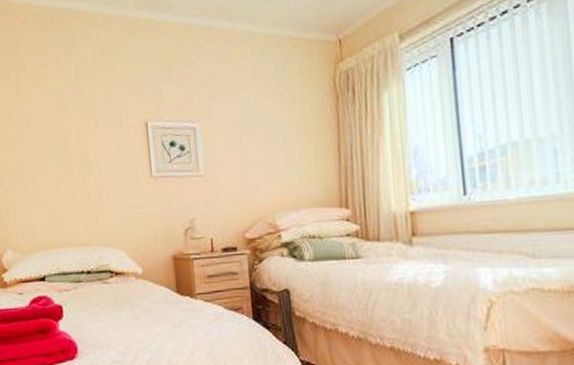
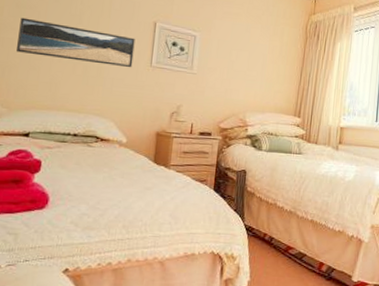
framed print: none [13,147,132,190] -> present [17,17,135,68]

